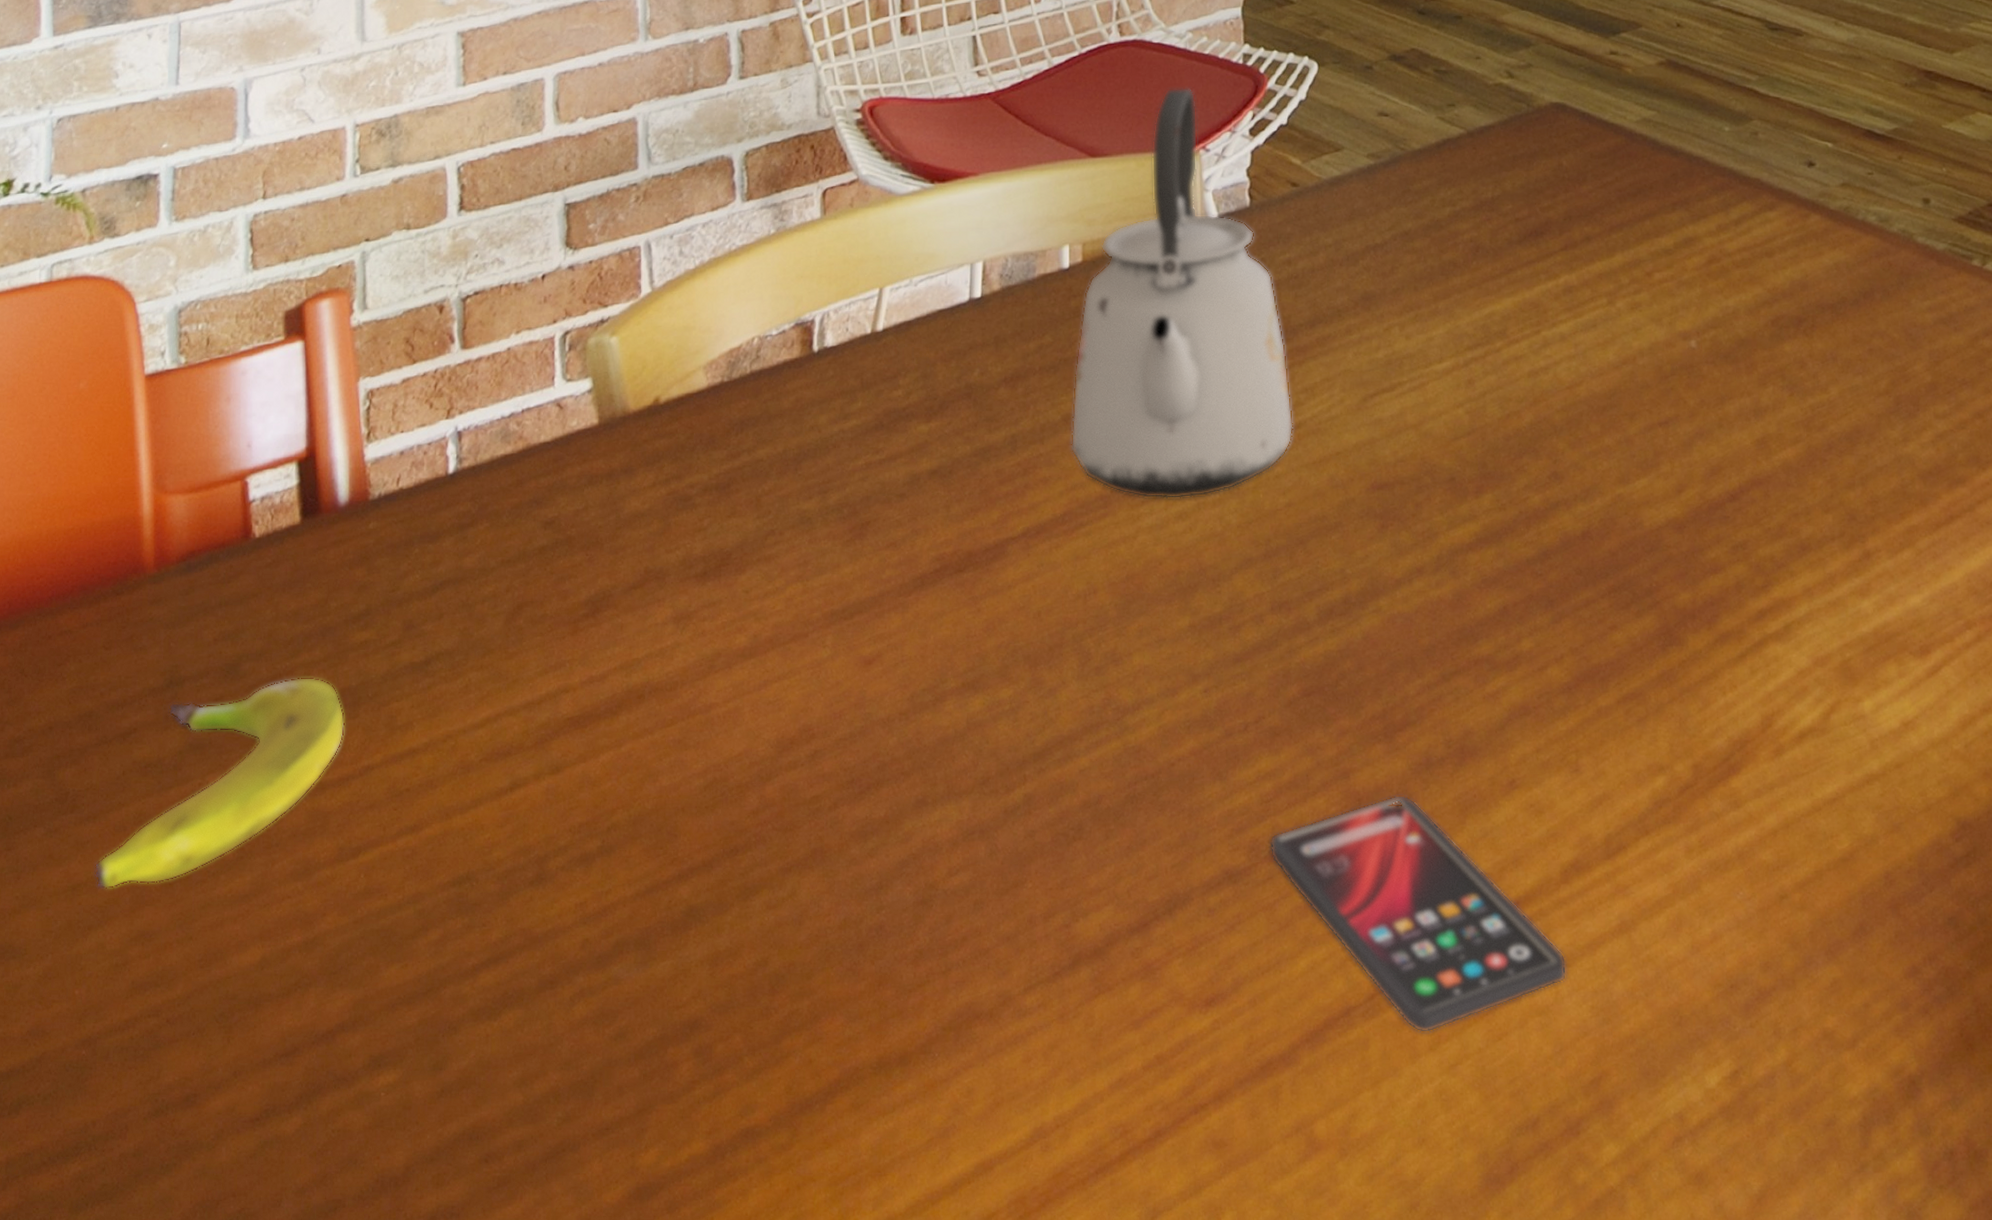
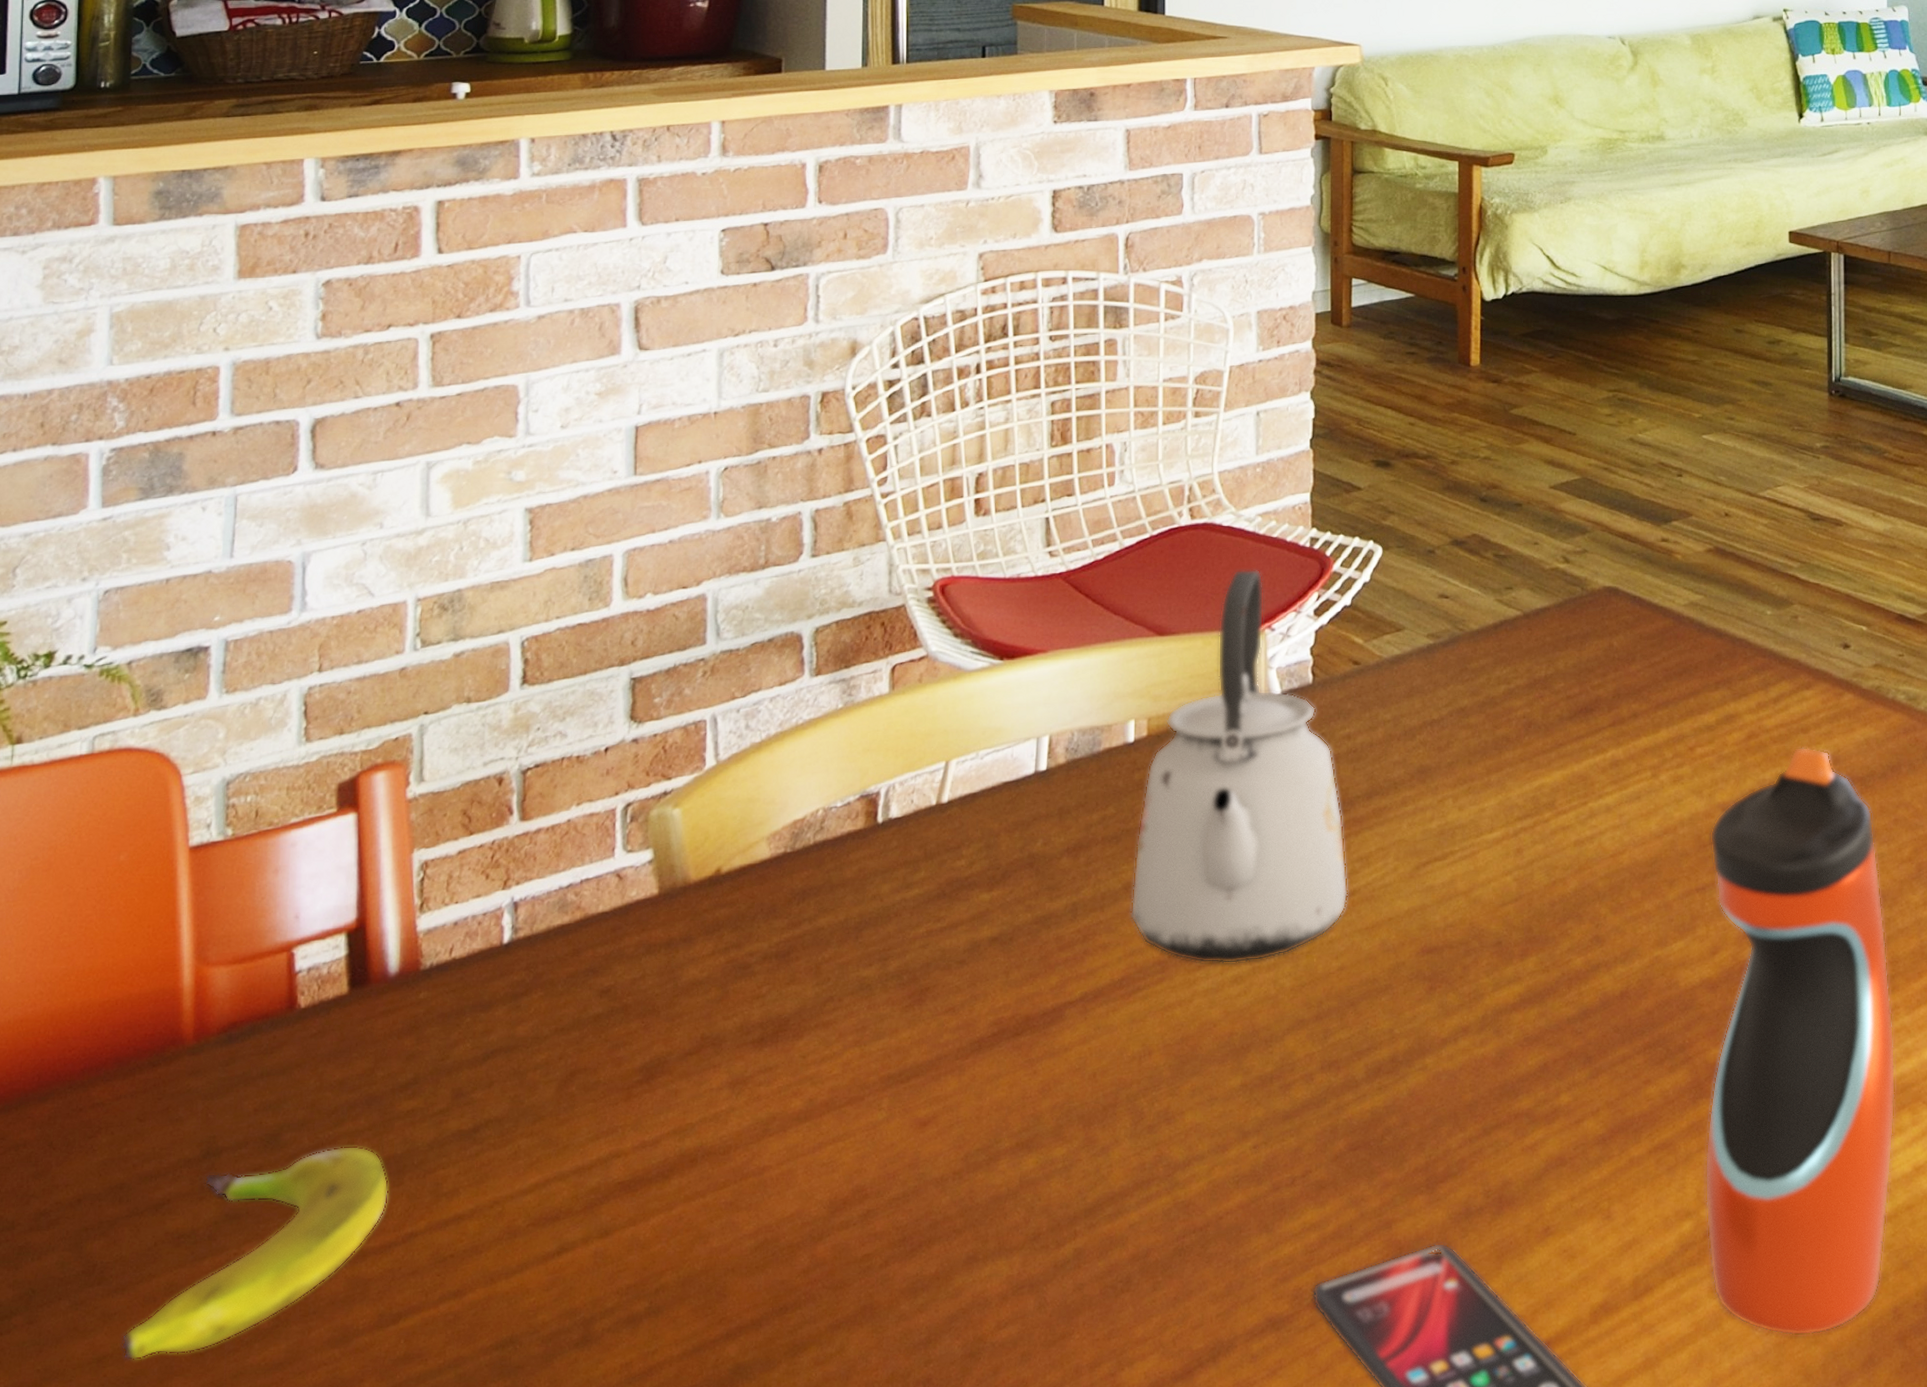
water bottle: none [1671,271,1880,901] -> present [1705,747,1896,1336]

